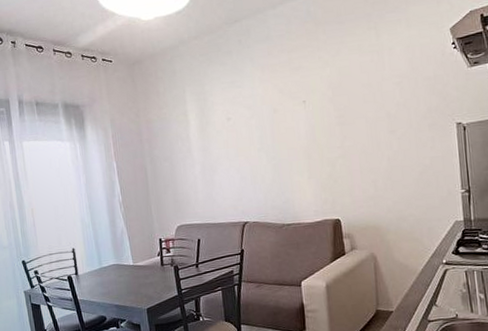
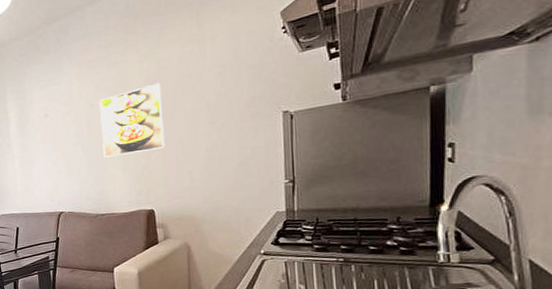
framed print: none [283,90,349,165] -> present [99,82,166,158]

